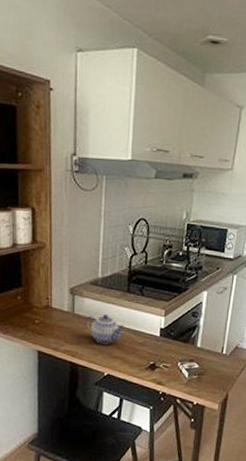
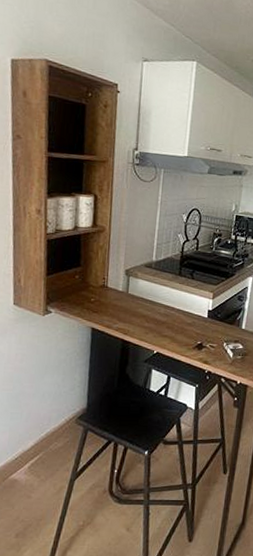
teapot: present [85,314,126,344] -> none [138,295,176,324]

